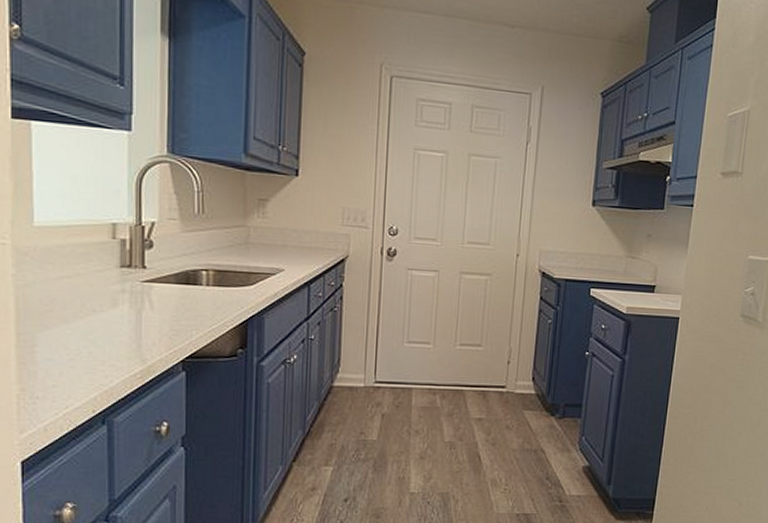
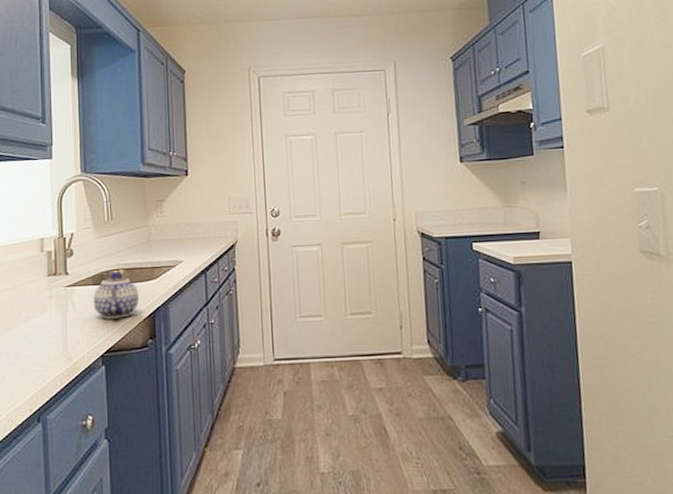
teapot: none [175,271,230,323] -> present [93,270,139,319]

